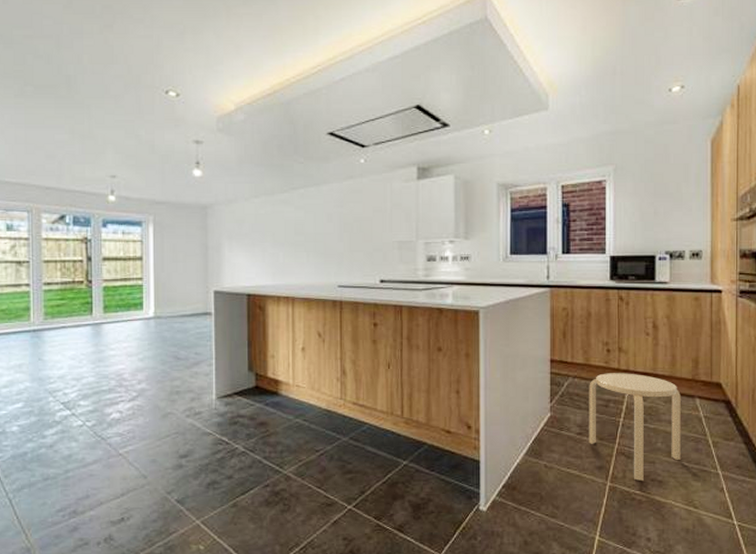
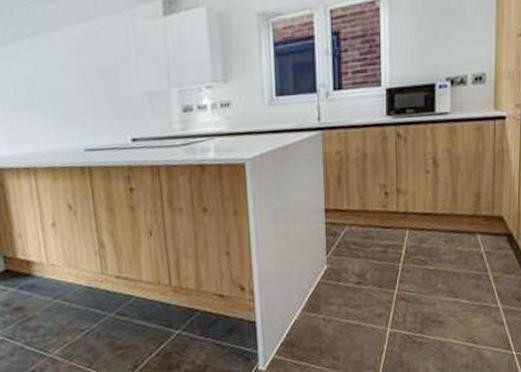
stool: present [589,373,681,481] -> none [366,215,462,324]

